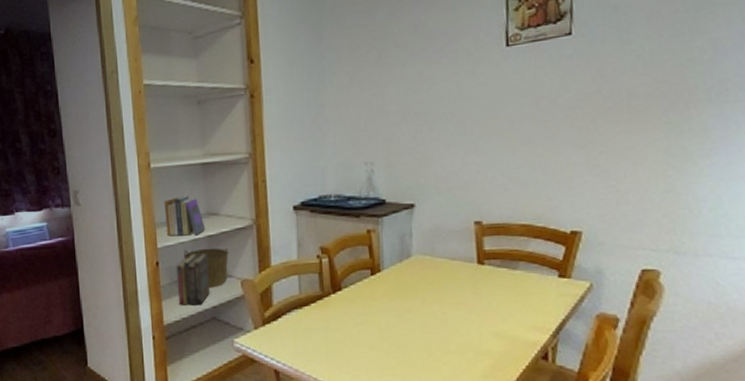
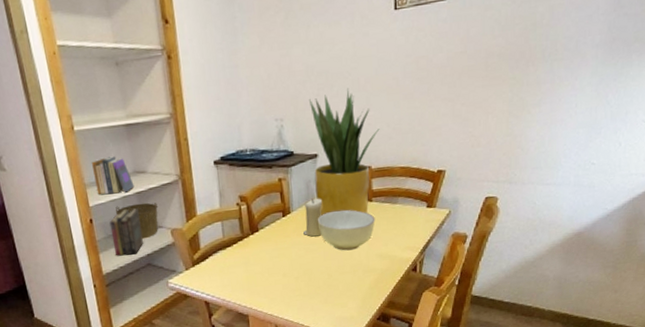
candle: none [396,255,421,303] -> present [303,198,323,237]
planter: none [403,131,492,278] -> present [308,88,380,216]
bowl: none [413,272,489,324] -> present [317,209,375,251]

